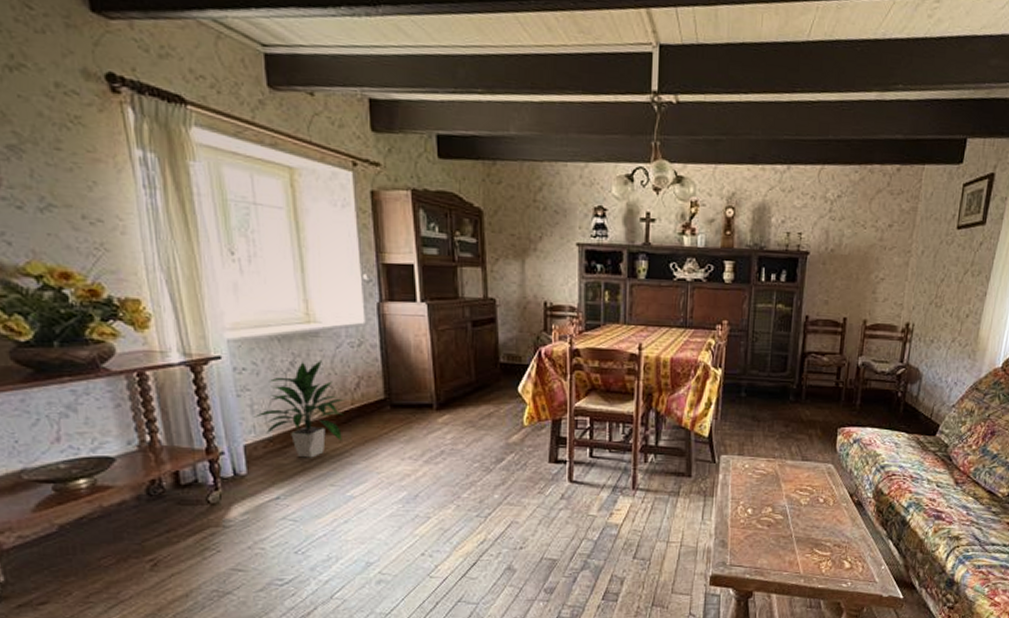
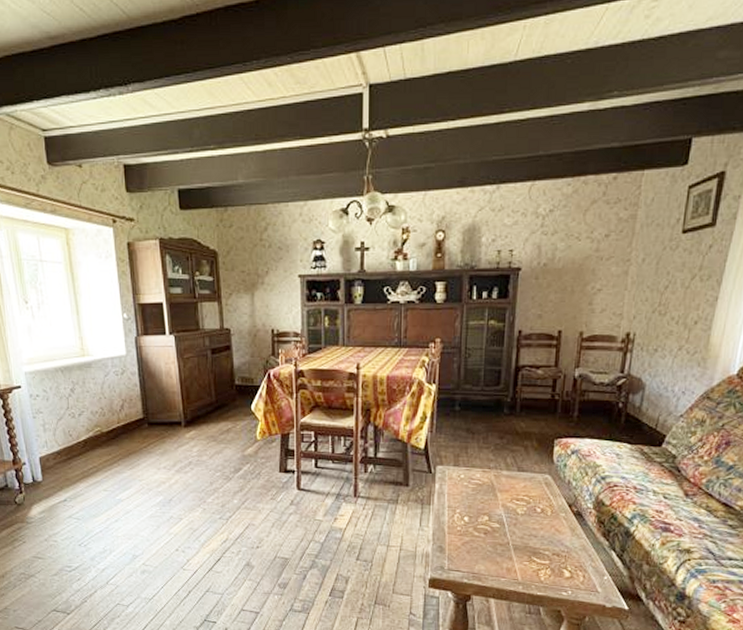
indoor plant: present [253,359,344,458] -> none [45,386,112,468]

